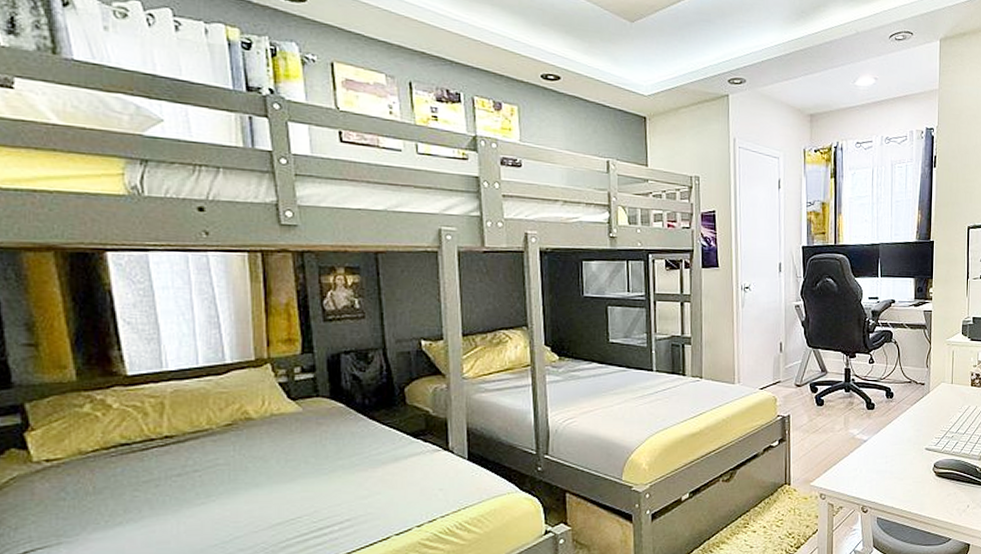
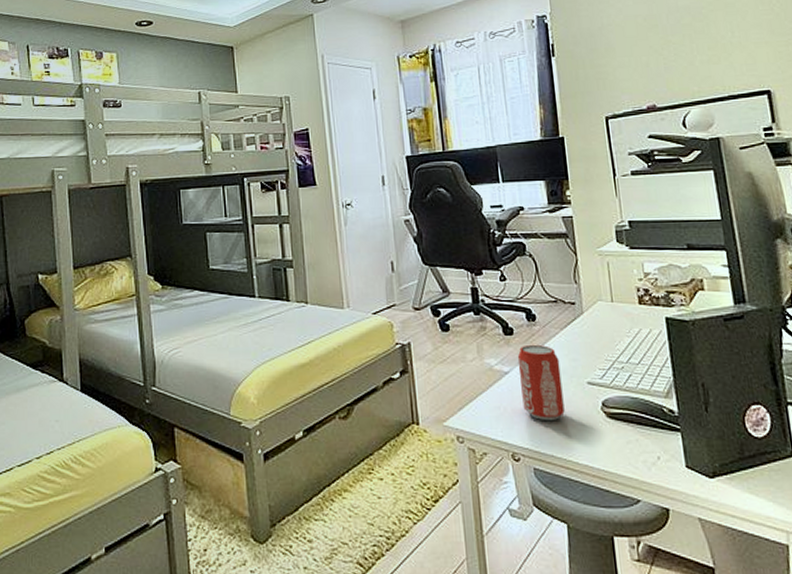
beverage can: none [875,417,907,480] -> present [517,344,565,421]

